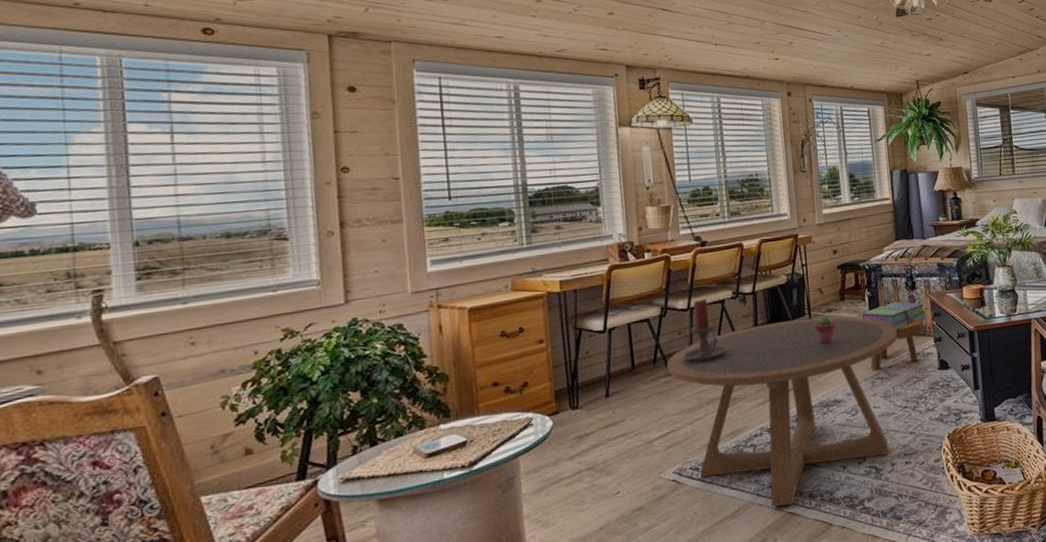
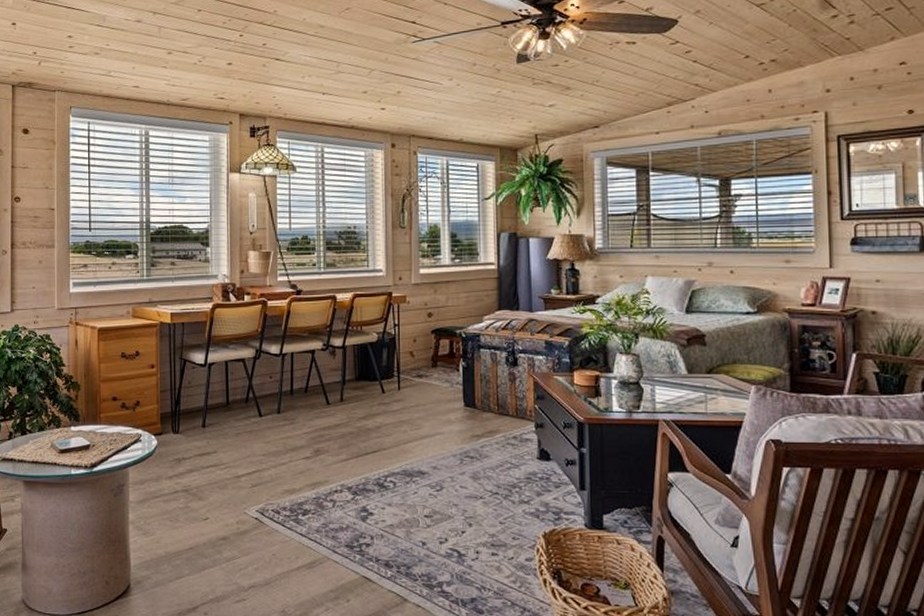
coffee table: present [667,316,897,507] -> none [257,380,492,569]
candle holder: present [682,299,727,363] -> none [272,347,314,408]
potted succulent: present [814,314,837,345] -> none [402,379,426,411]
stack of books: present [861,301,927,330] -> none [454,377,528,408]
footstool: present [870,319,923,371] -> none [460,400,523,448]

